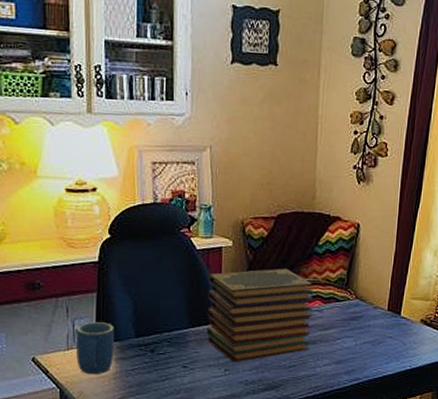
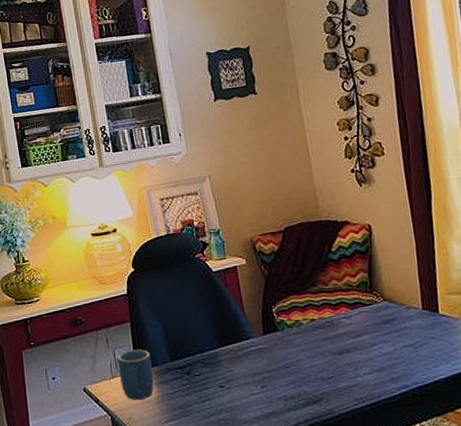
book stack: present [206,268,313,363] -> none [228,278,345,379]

